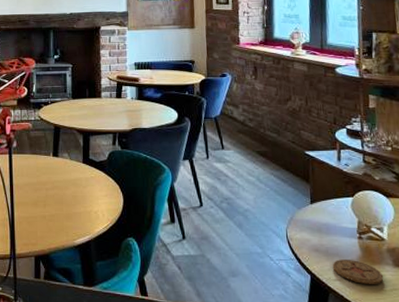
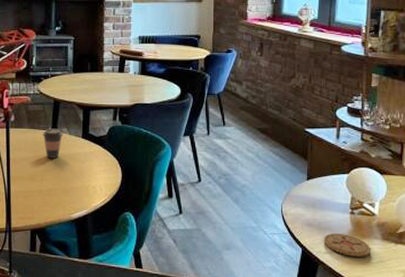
coffee cup: none [44,154,64,184] -> present [42,128,63,158]

